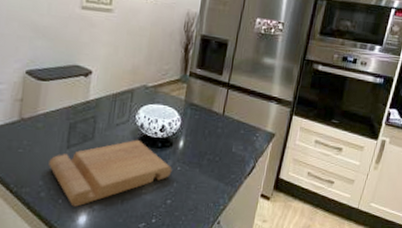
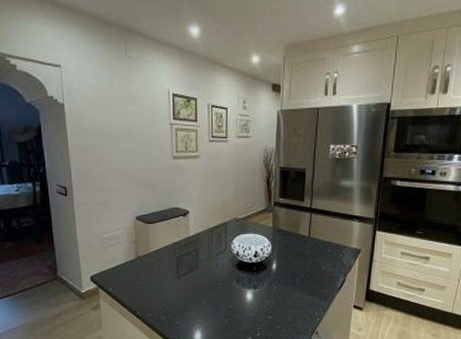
cutting board: present [49,139,172,207] -> none [164,265,269,326]

